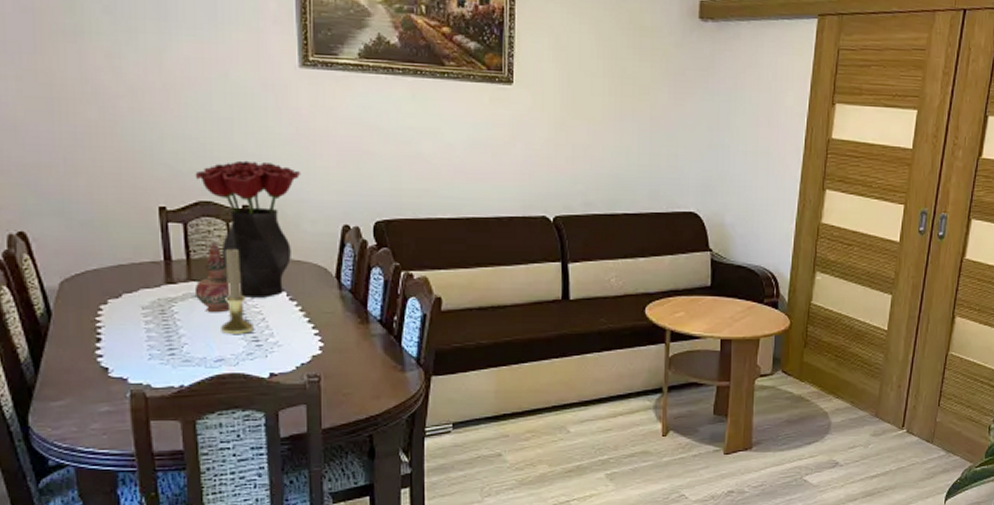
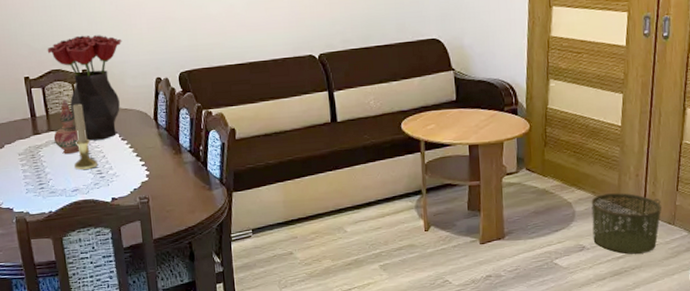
basket: none [847,405,922,473] -> present [591,193,662,254]

